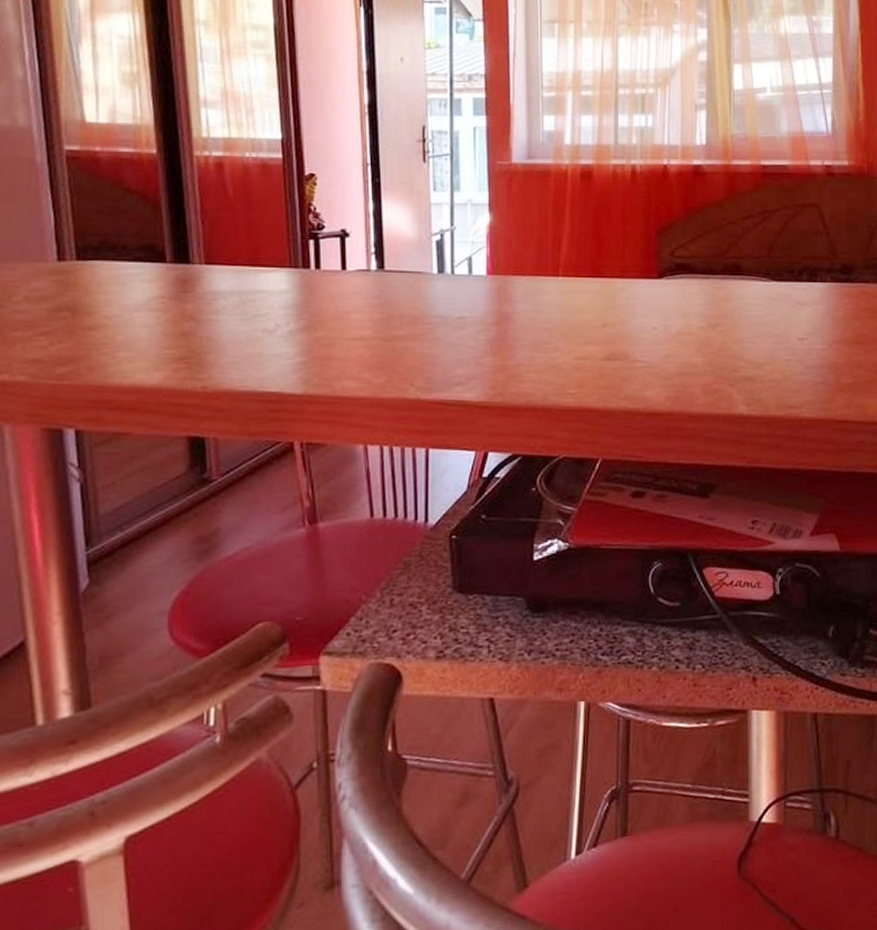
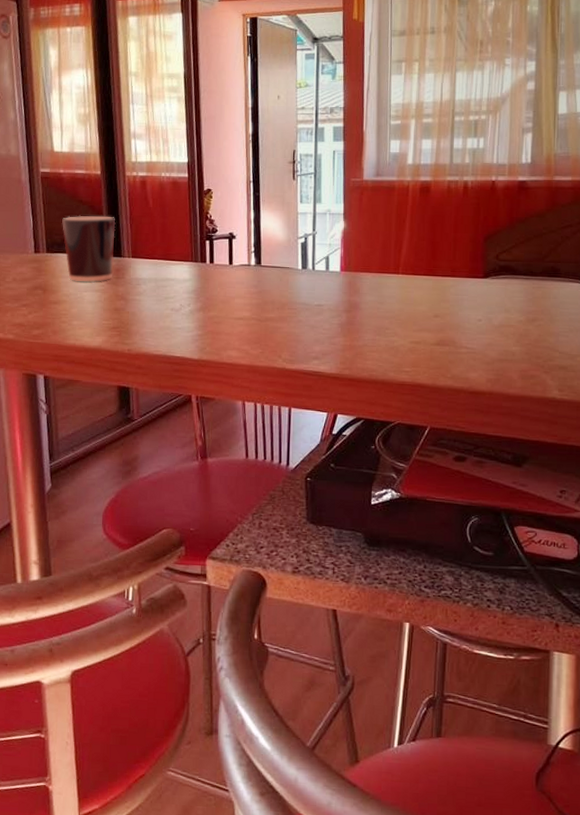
mug: none [99,208,180,299] -> present [62,215,116,282]

